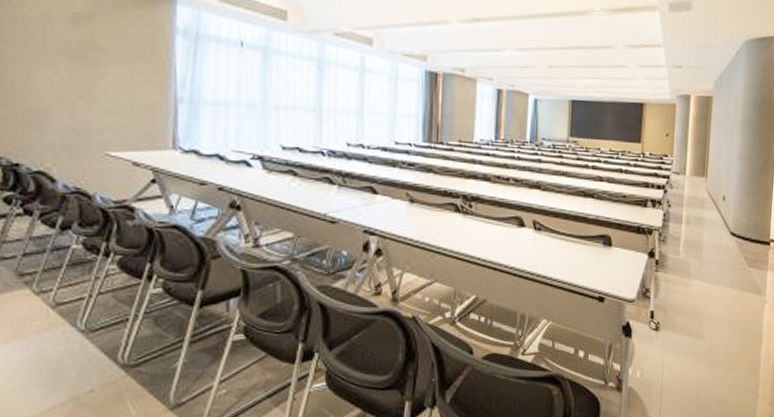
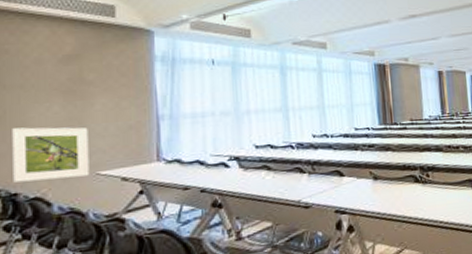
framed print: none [14,91,98,155] -> present [12,127,90,183]

